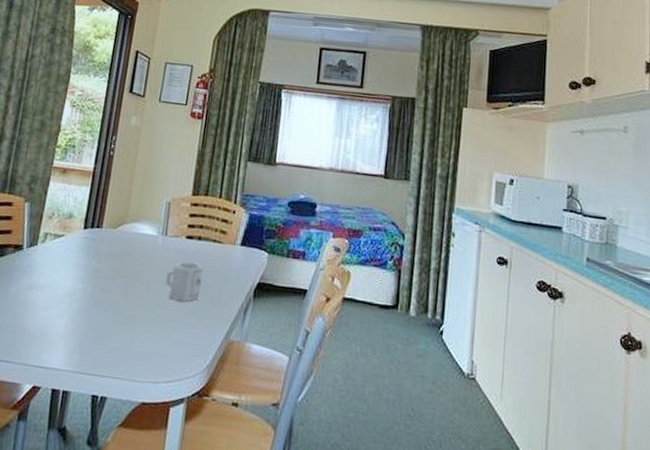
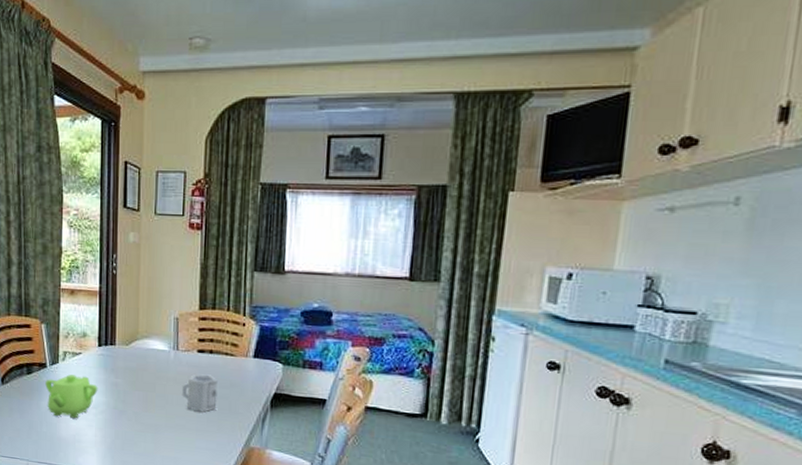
teapot: none [16,258,77,308] -> present [45,374,98,419]

